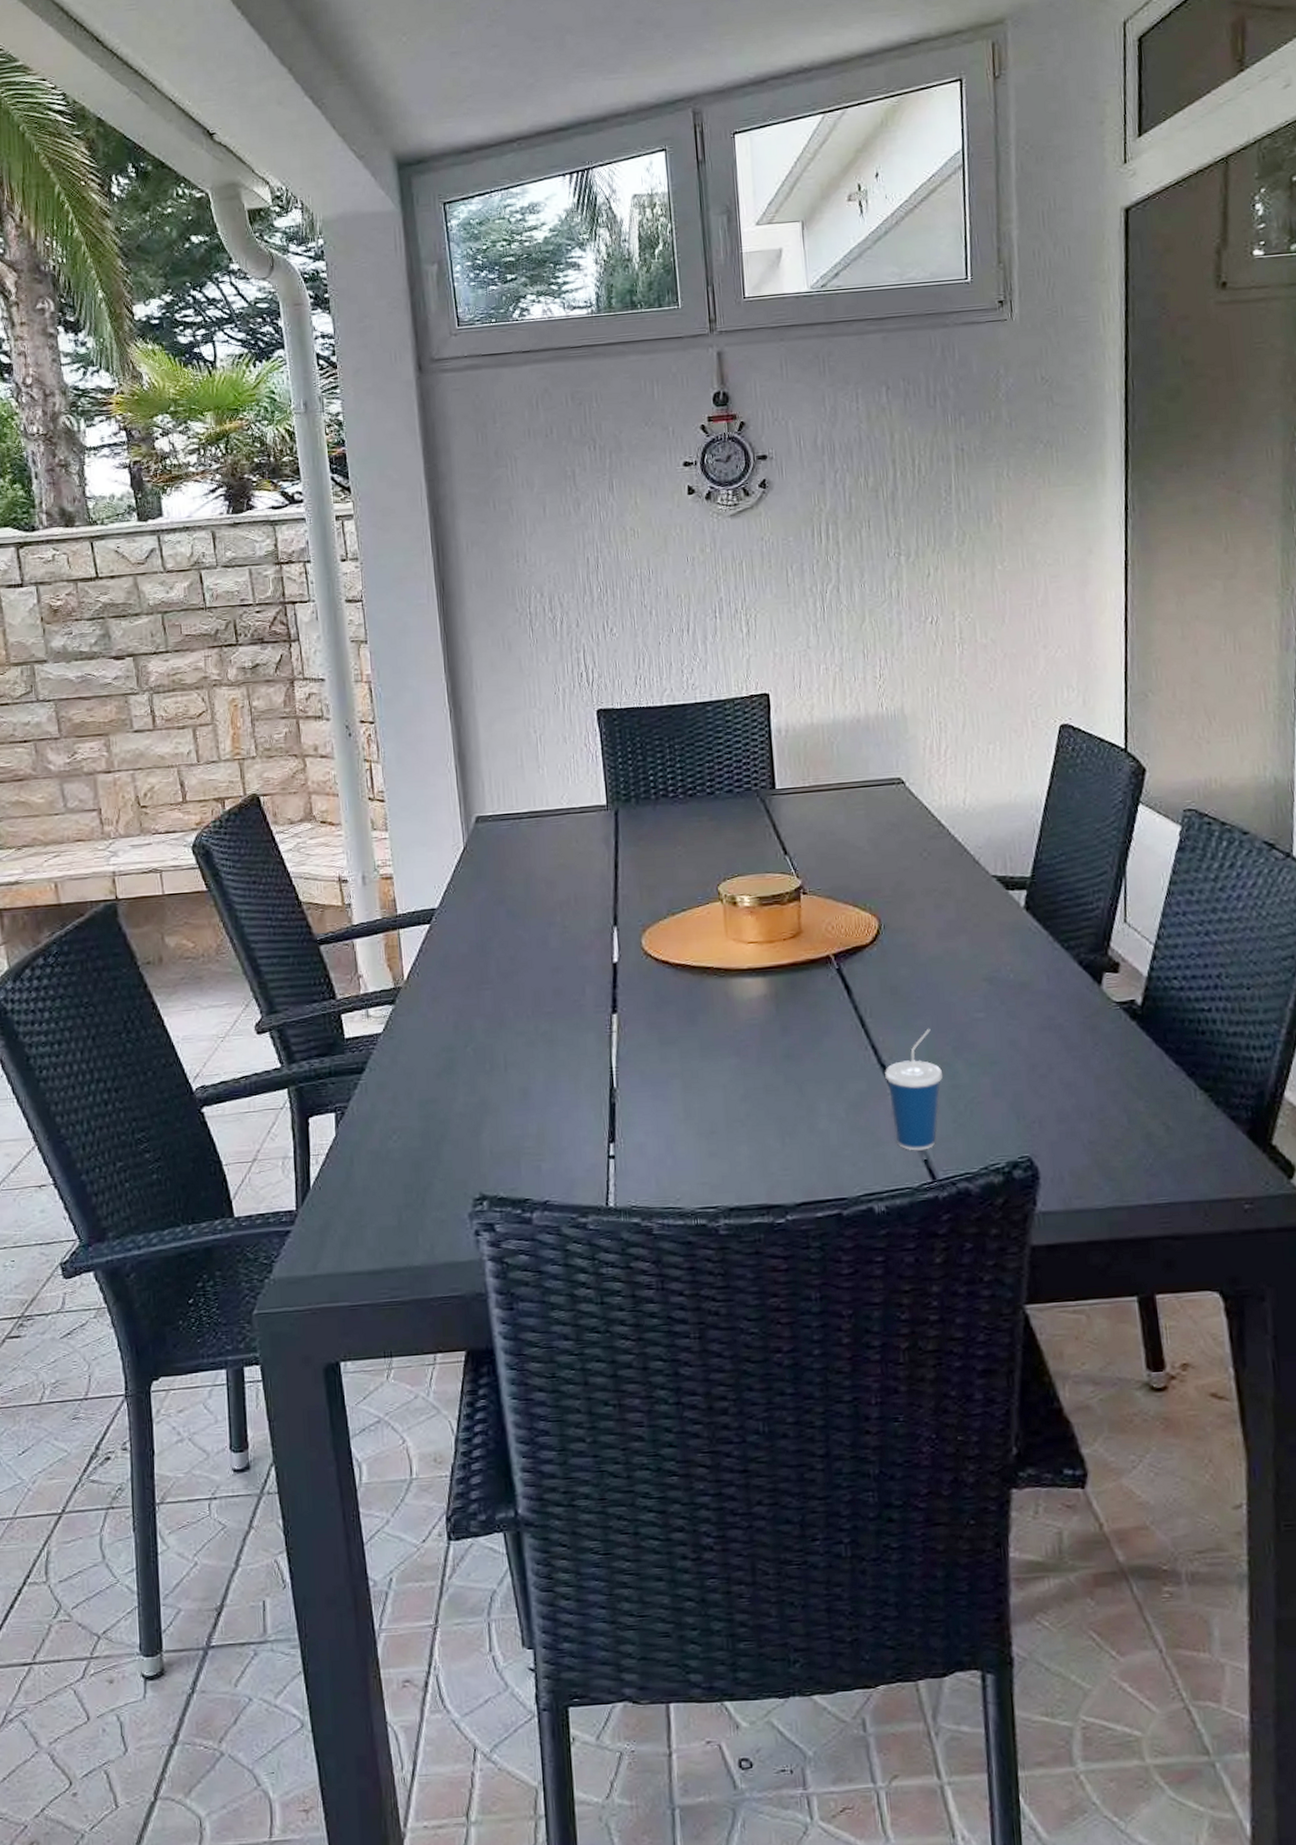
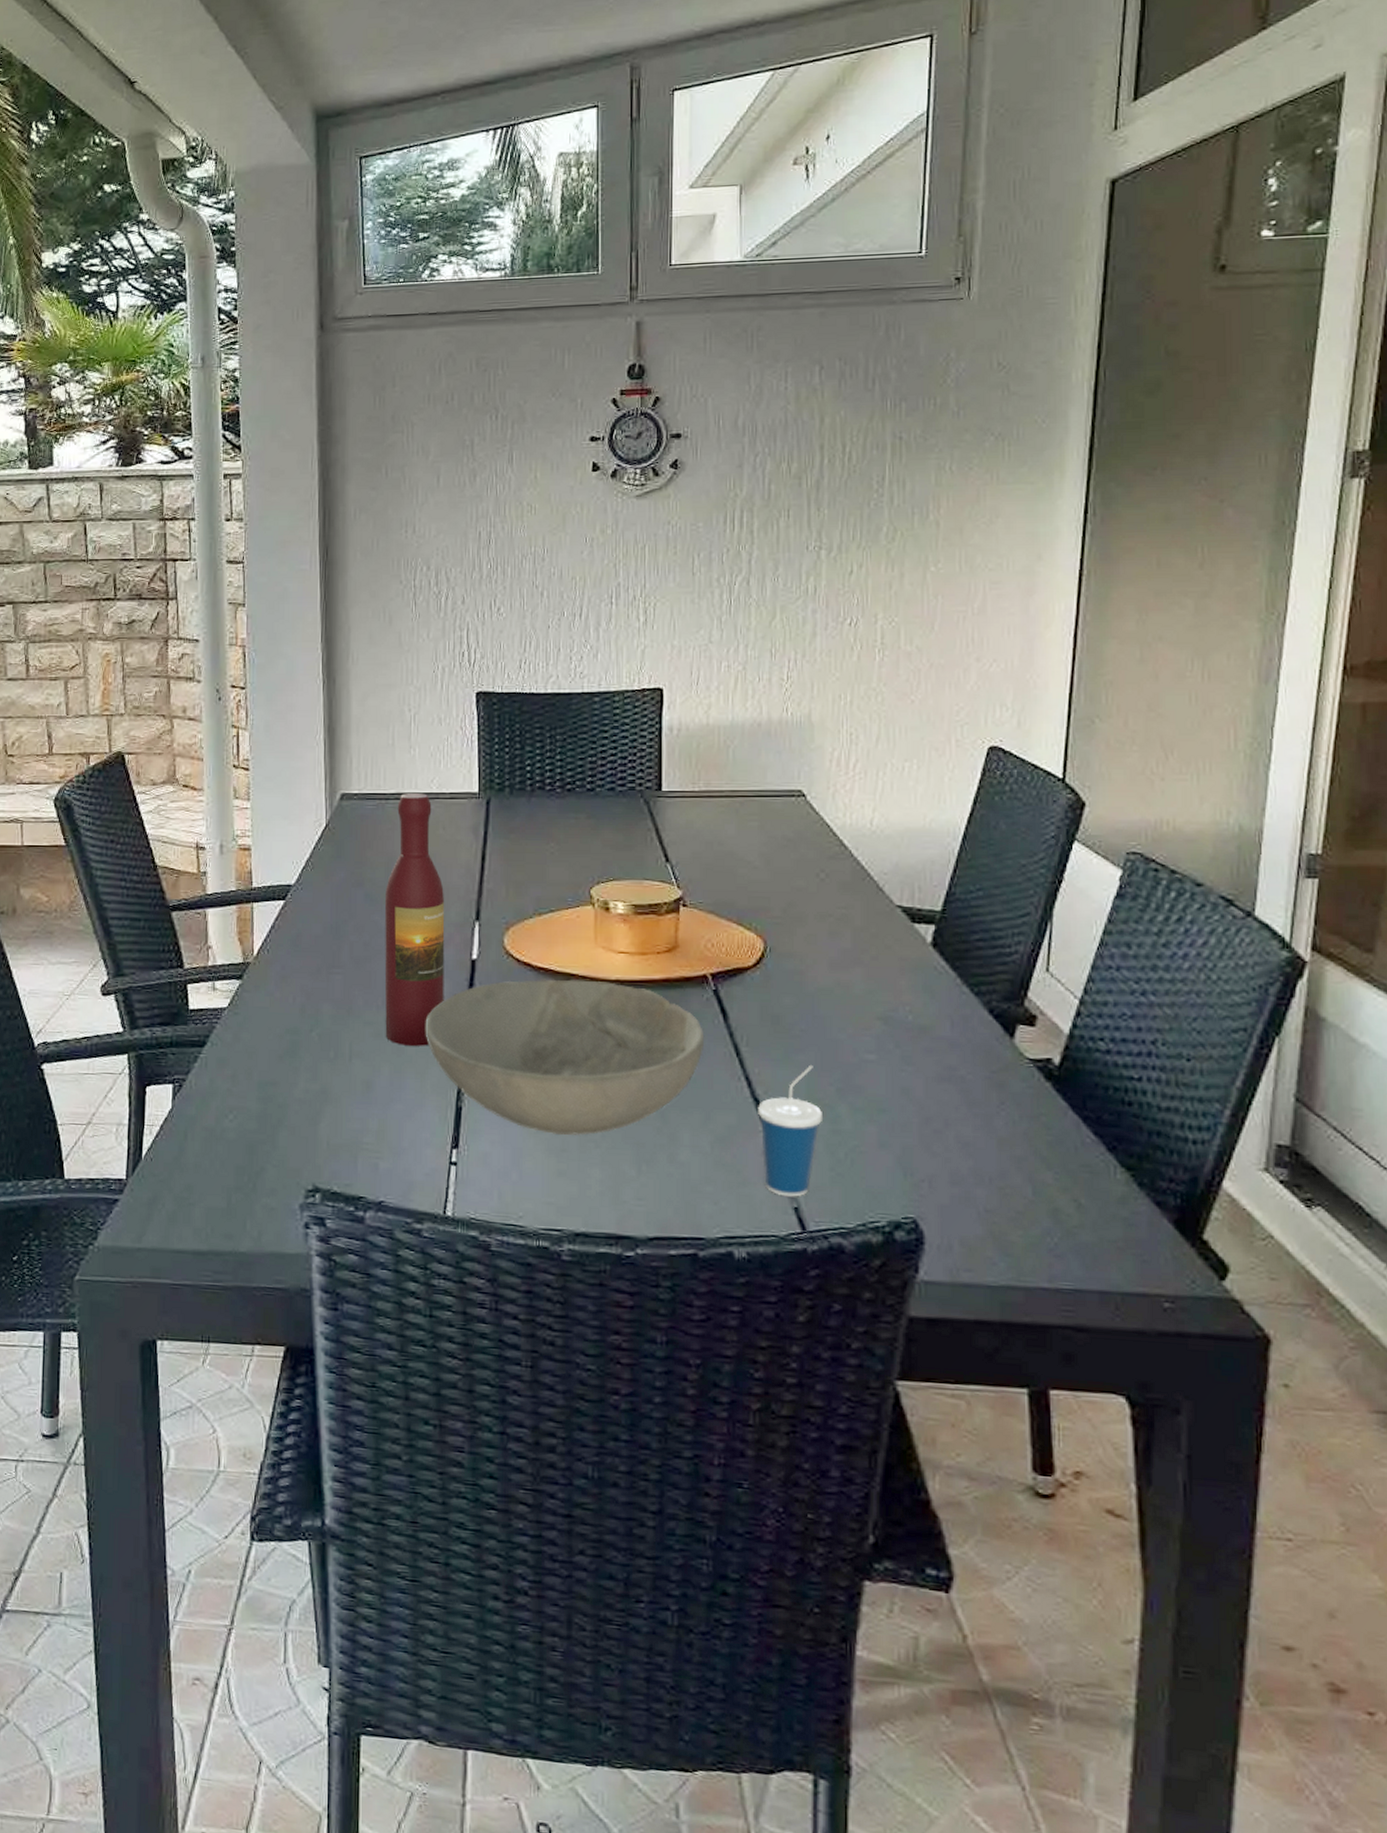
wine bottle: none [526,809,590,1051] -> present [384,792,445,1046]
bowl: none [574,971,833,1119] -> present [425,979,705,1135]

